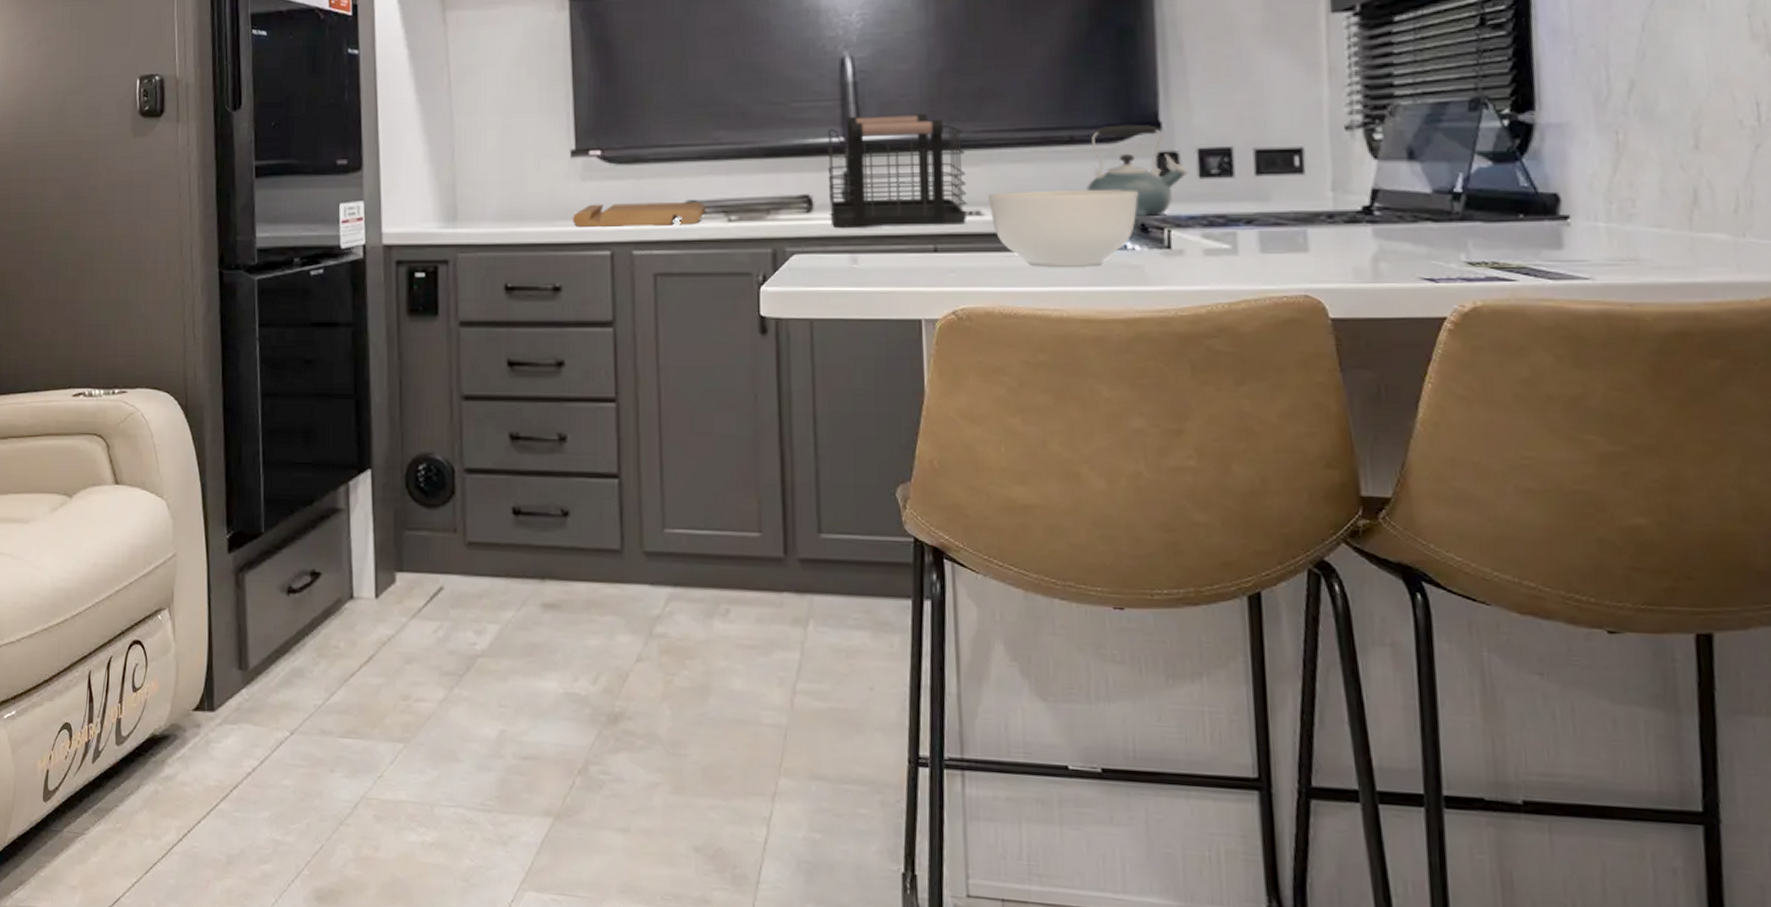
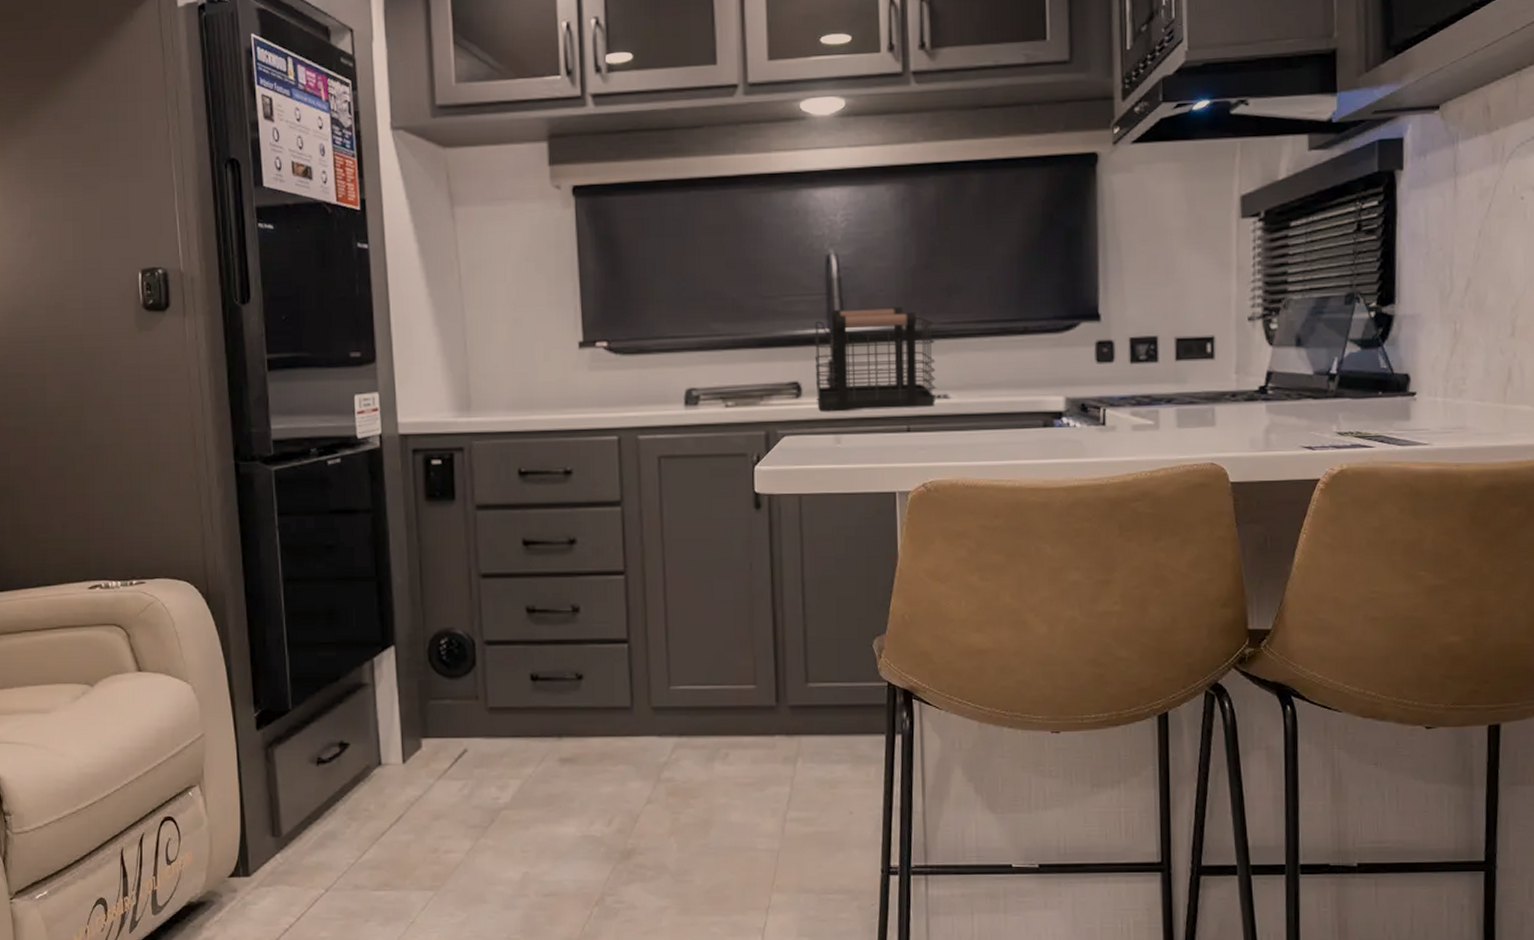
cutting board: present [572,202,706,227] -> none [581,389,705,414]
bowl: present [988,190,1138,267] -> none [954,374,1080,443]
kettle: present [1085,124,1188,219] -> none [1036,316,1121,400]

